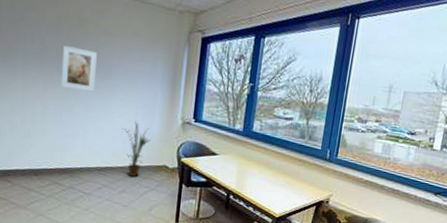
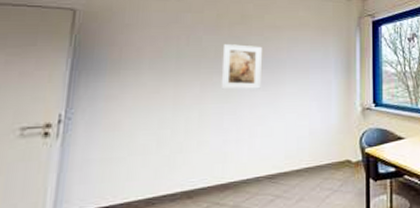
house plant: present [122,122,151,177] -> none [295,116,329,179]

